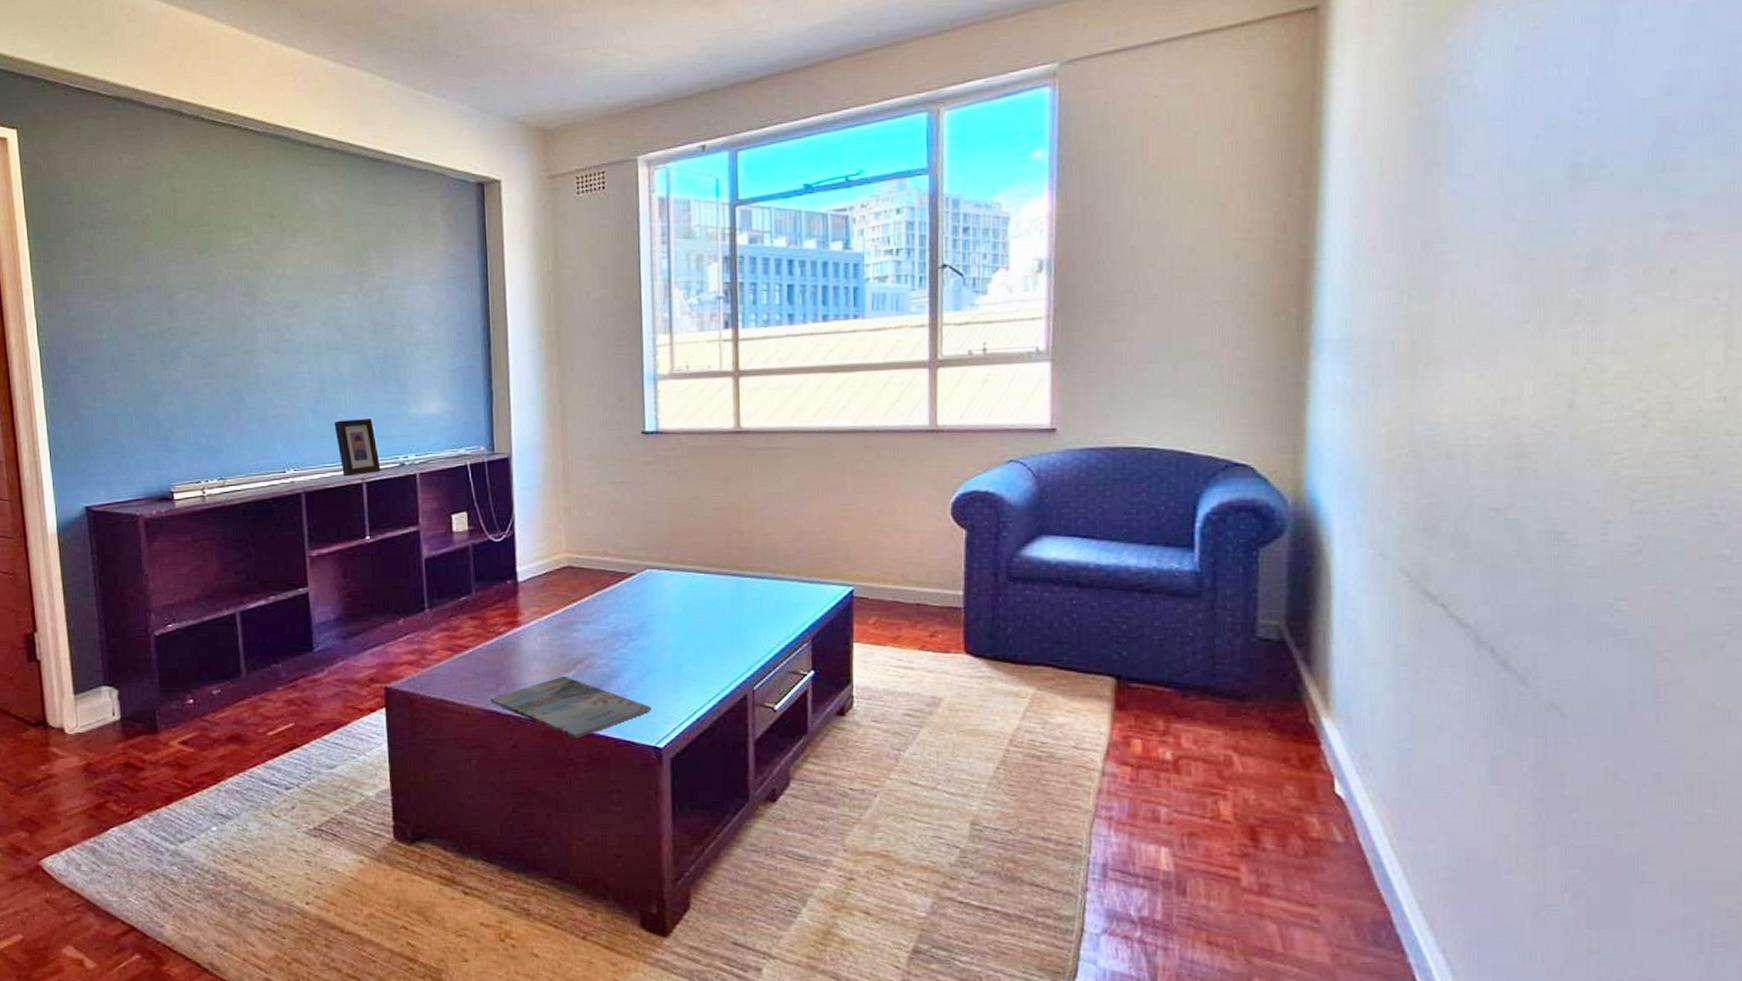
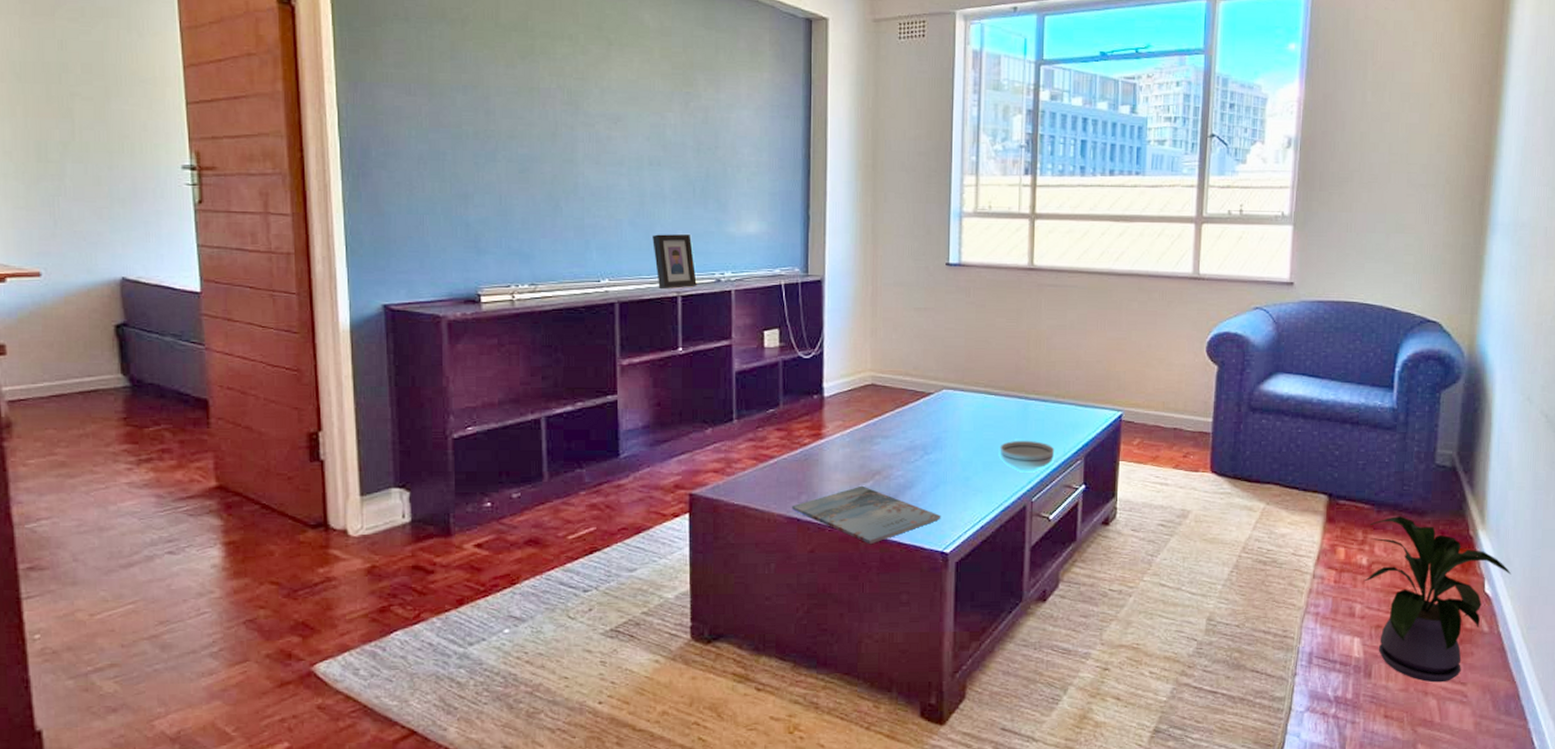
bowl: none [713,622,777,657] -> present [1000,440,1055,471]
house plant: none [1170,700,1372,904] -> present [1364,515,1512,683]

